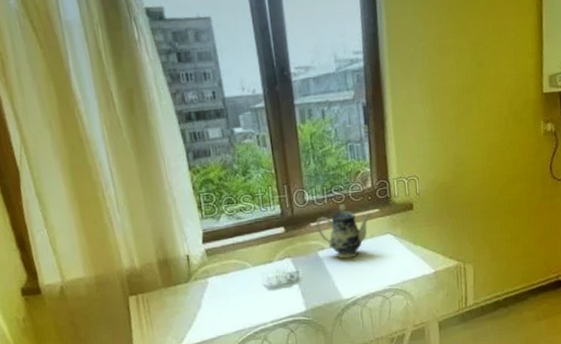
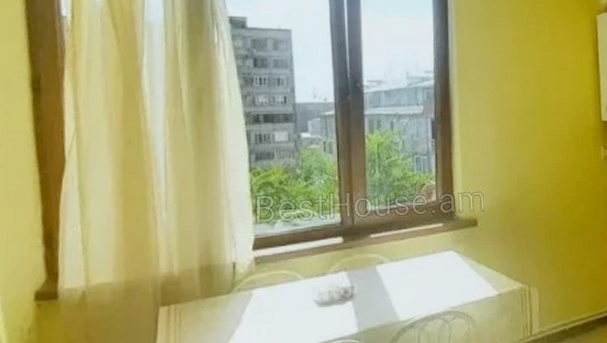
teapot: present [316,203,372,260] -> none [376,215,435,276]

